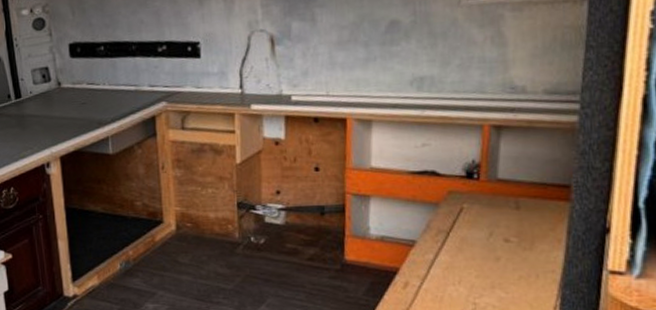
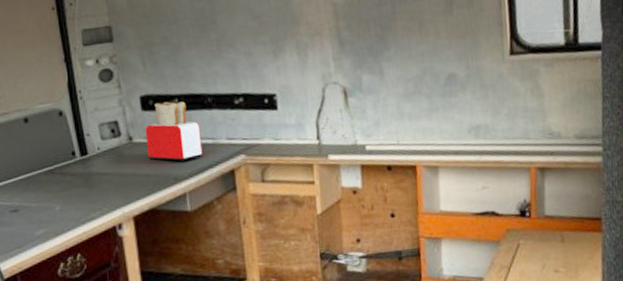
toaster: none [72,49,126,106] -> present [145,101,203,161]

